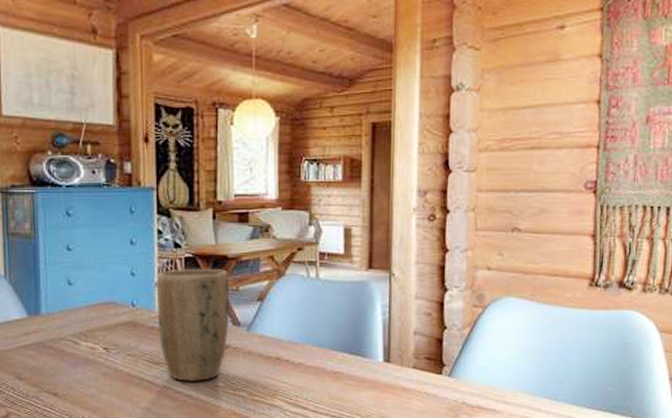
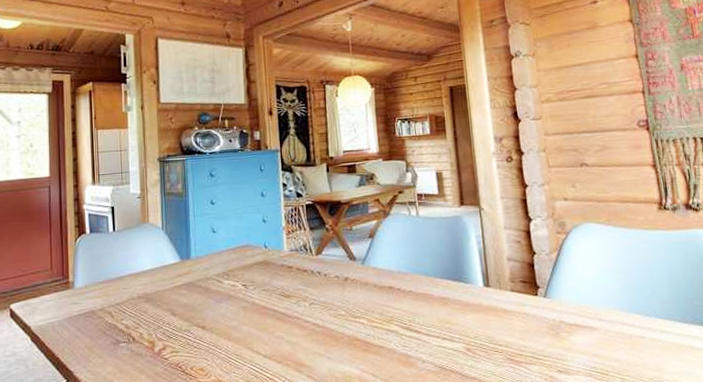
plant pot: present [156,268,230,383] -> none [284,213,347,312]

